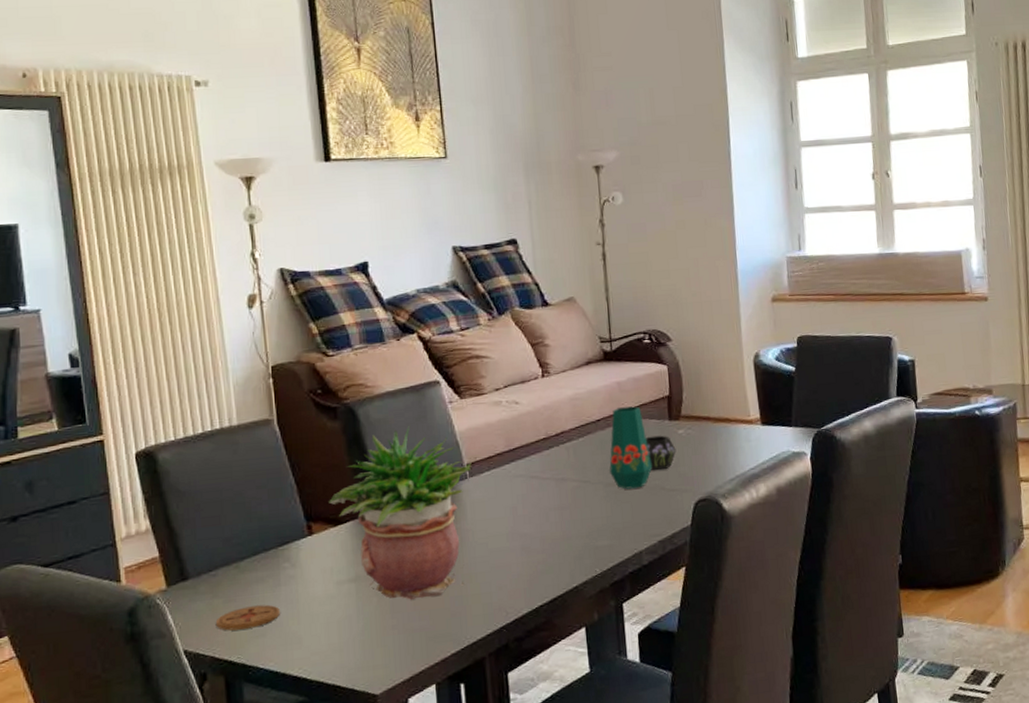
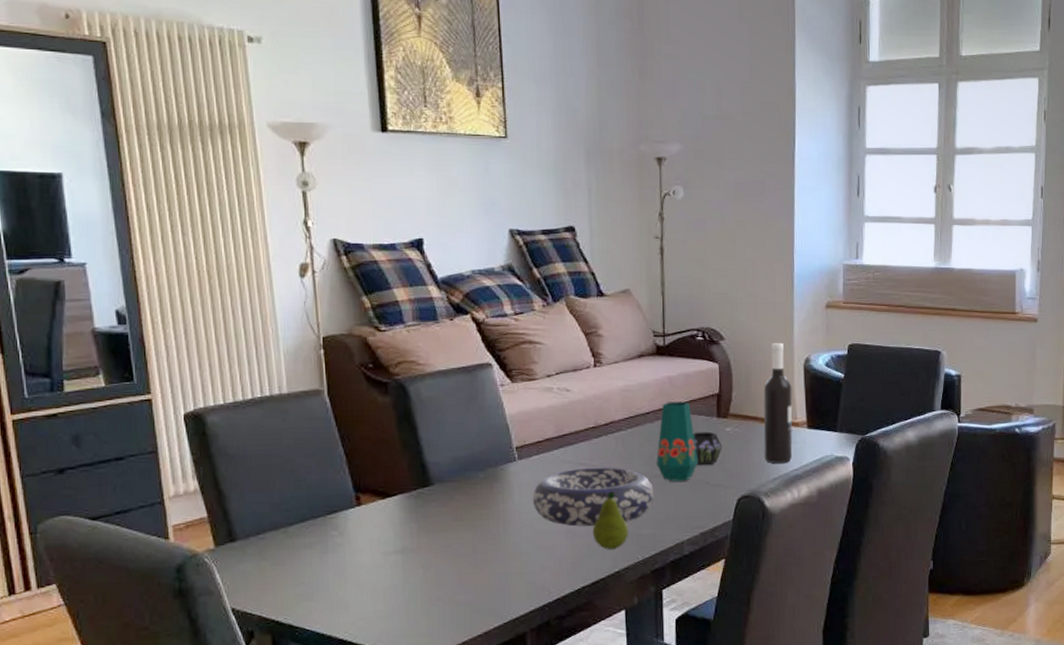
coaster: present [215,604,280,631] -> none [263,570,327,593]
potted plant: present [329,426,472,600] -> none [378,406,521,574]
decorative bowl: none [486,478,609,543] -> present [533,467,654,527]
fruit: none [548,503,585,565] -> present [592,491,629,550]
wine bottle: none [714,339,748,464] -> present [763,342,793,463]

